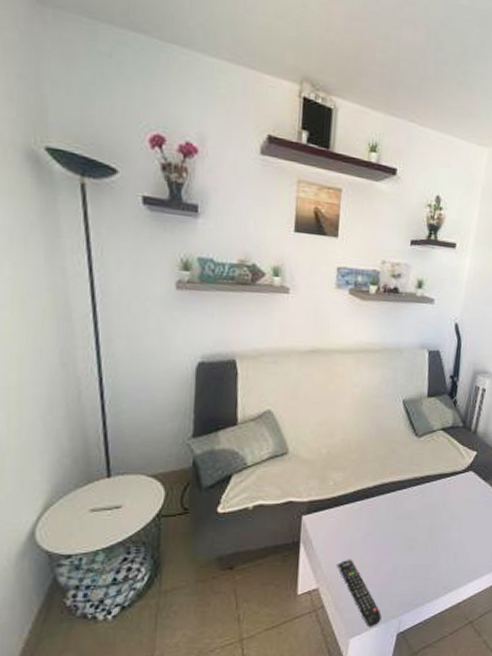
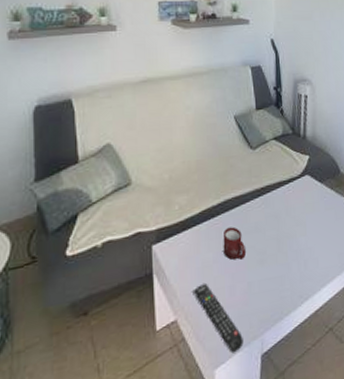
cup: none [373,510,397,543] -> present [223,226,247,261]

